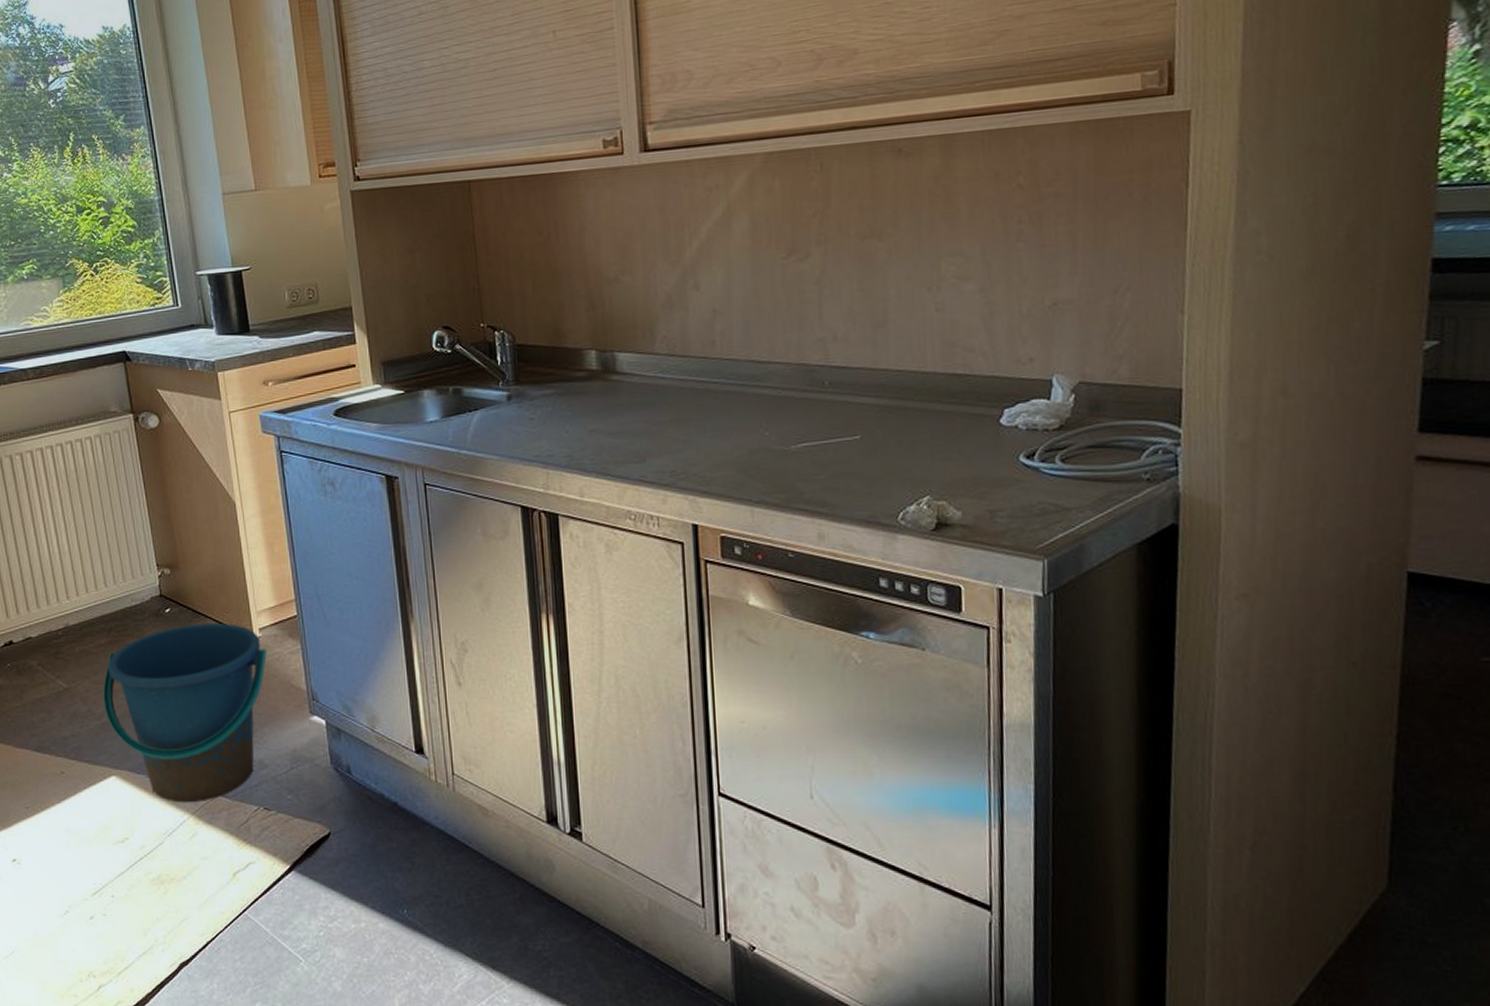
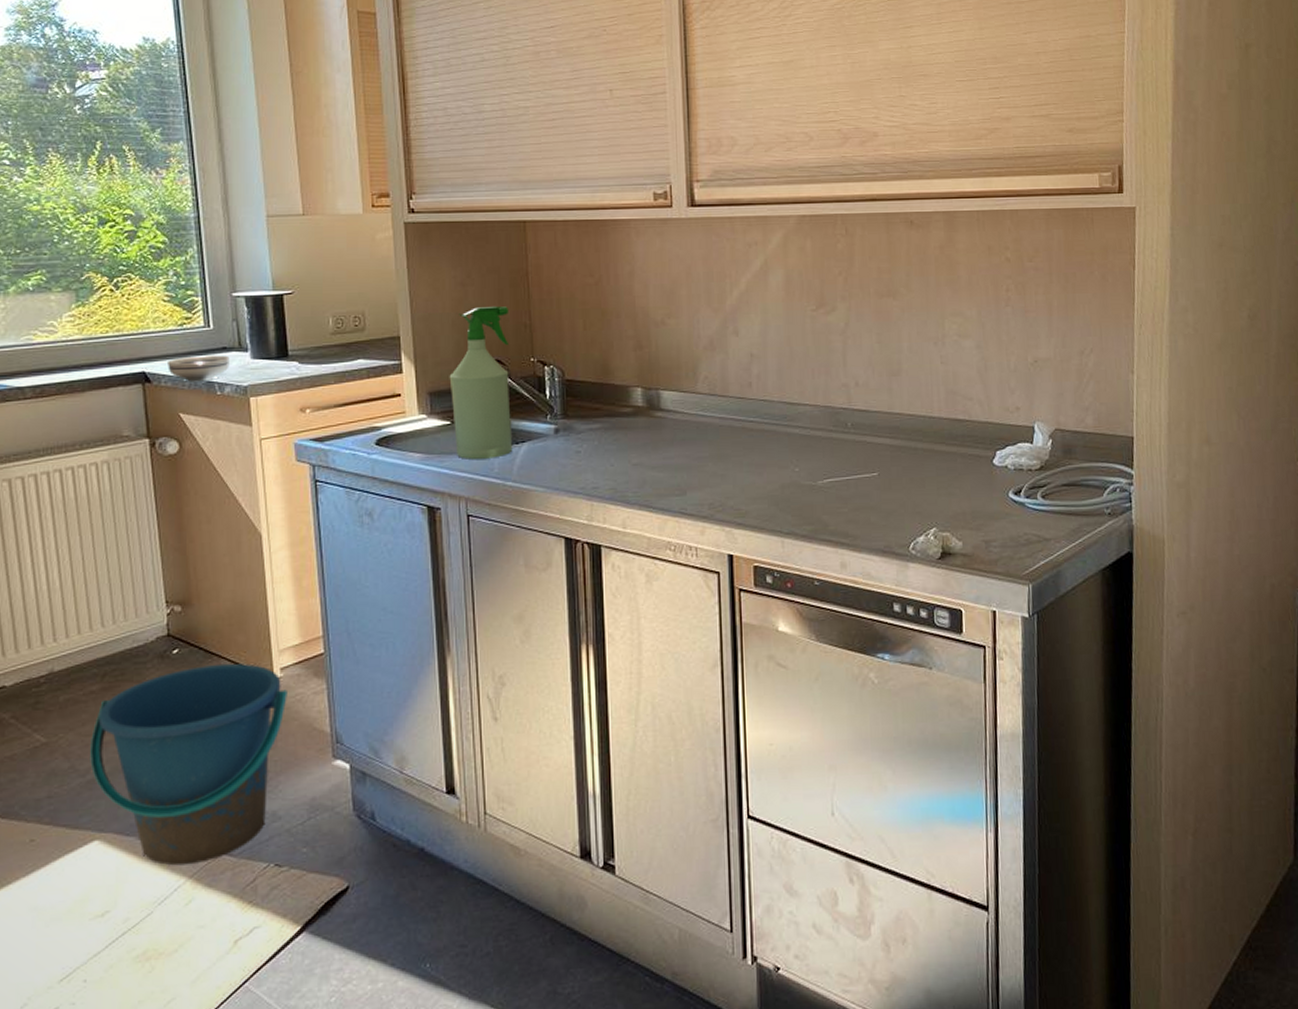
bowl: none [144,332,198,359] -> present [168,355,230,382]
spray bottle: none [401,271,466,428] -> present [449,306,513,459]

